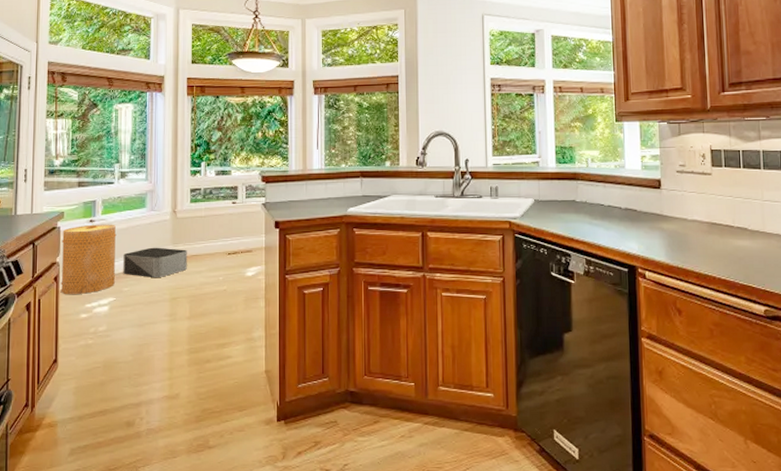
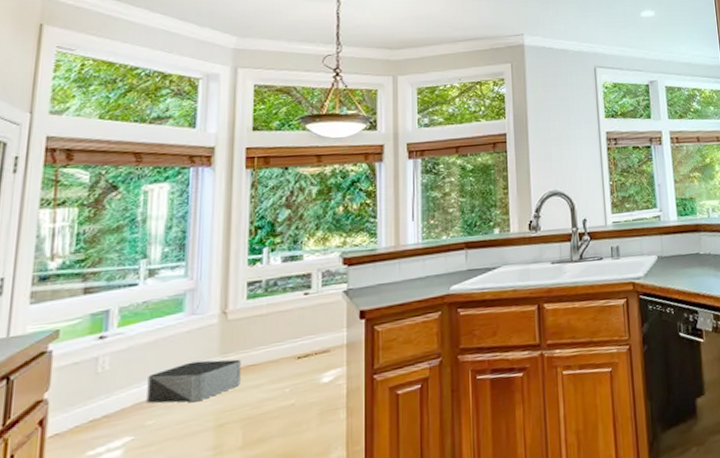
basket: present [60,224,117,295] -> none [48,338,139,443]

